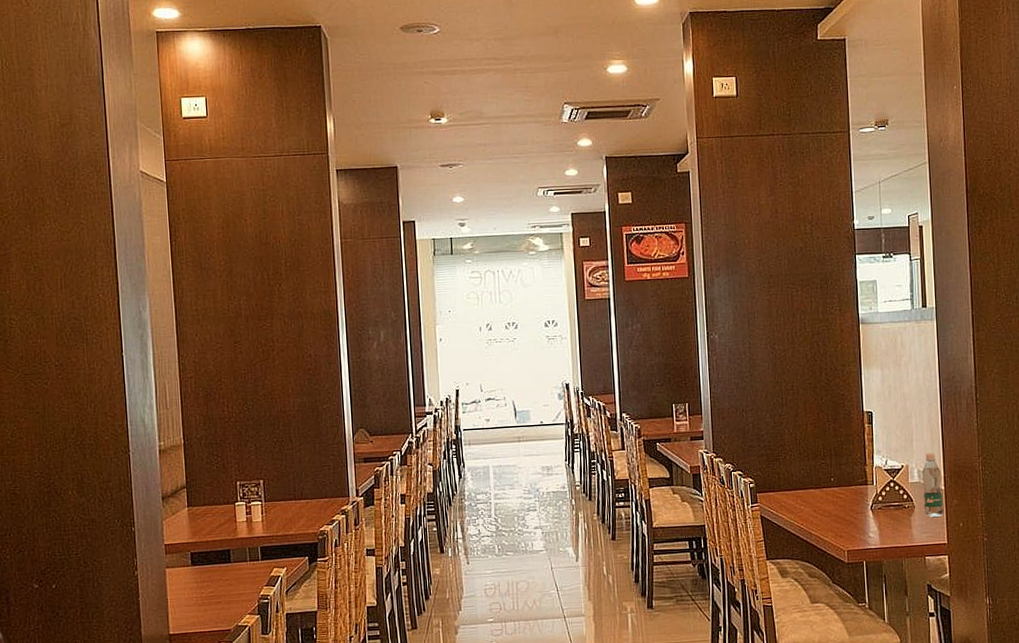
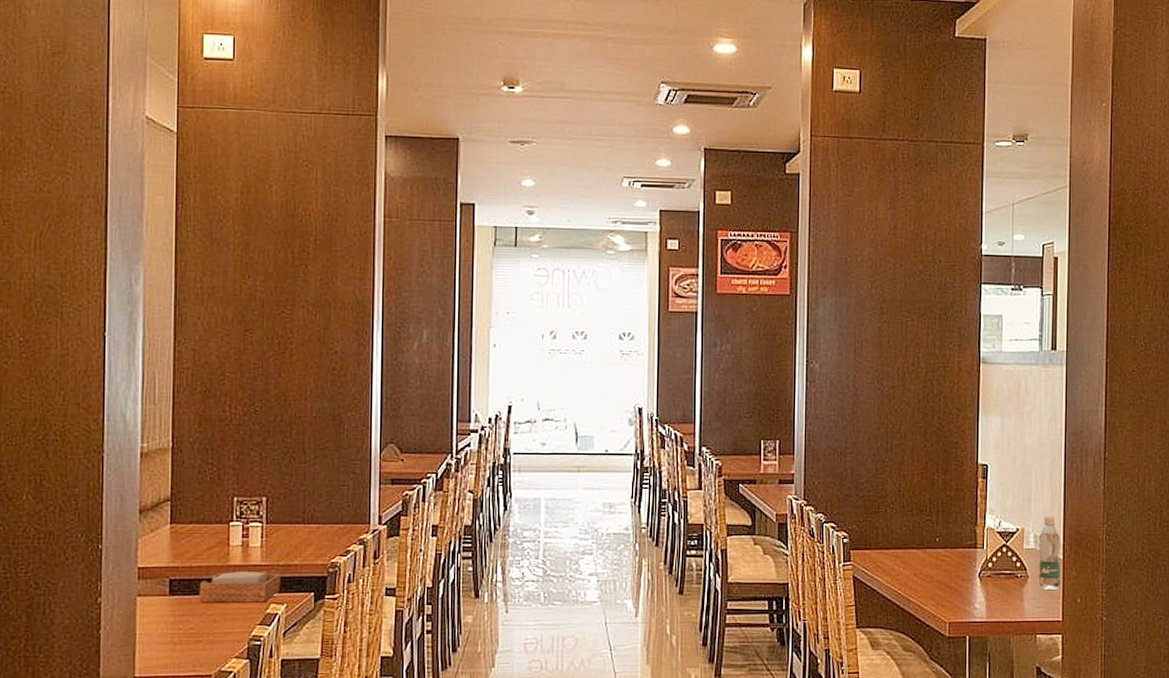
napkin holder: none [215,542,281,570] -> present [199,572,281,603]

